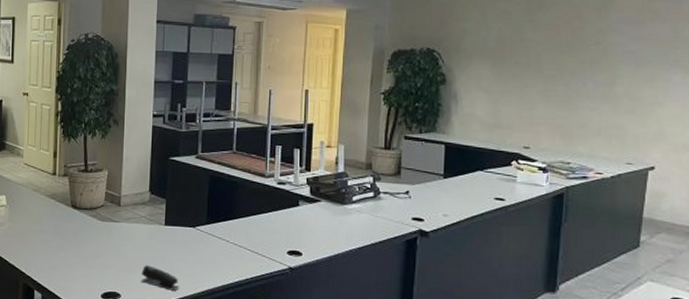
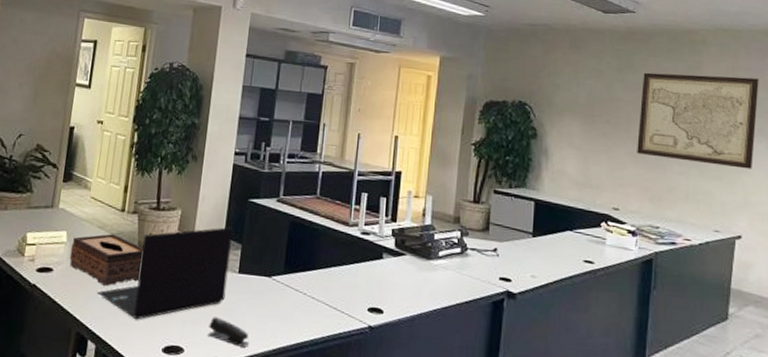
tissue box: none [10,196,76,242] -> present [69,234,144,286]
laptop: none [38,183,156,271] -> present [97,226,233,320]
wall art: none [548,9,676,101] -> present [637,72,759,169]

